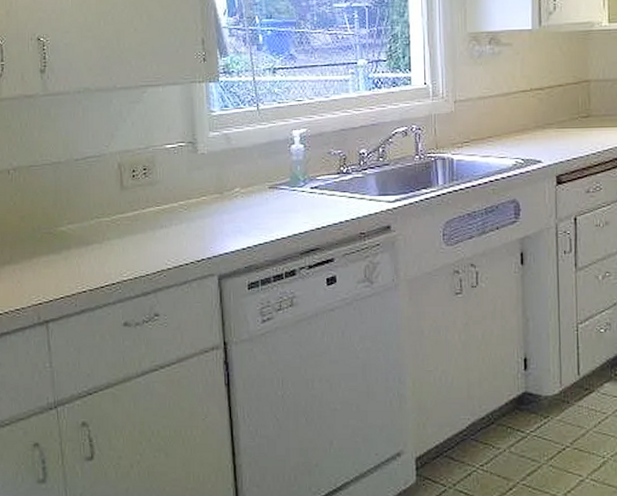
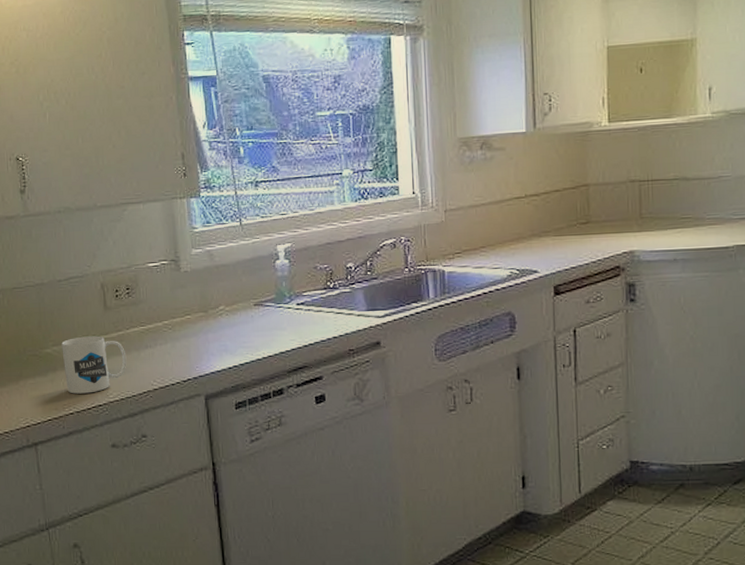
mug: none [76,215,142,272] -> present [61,336,127,394]

